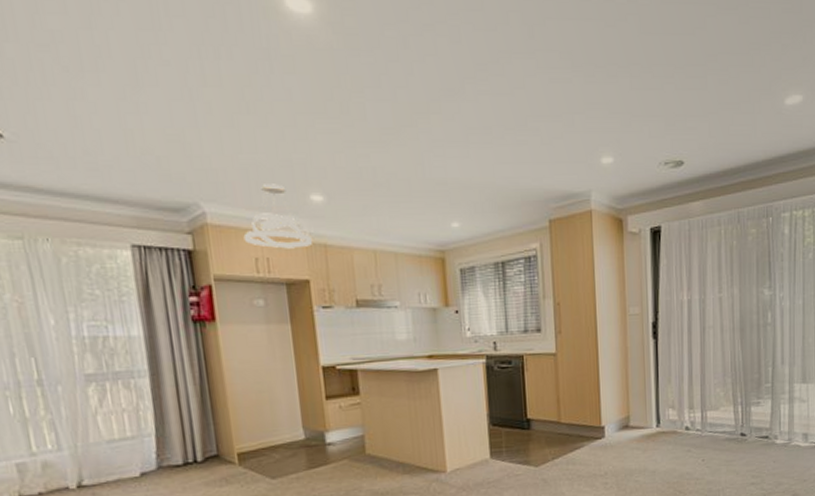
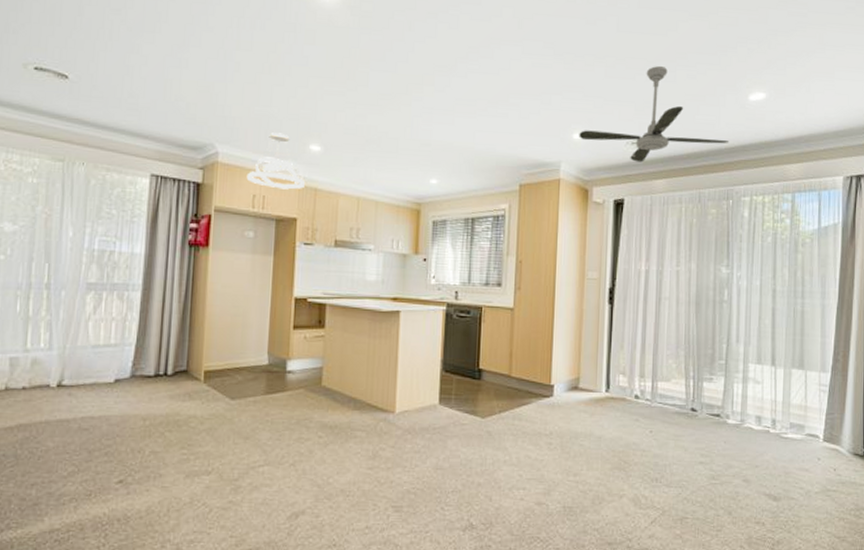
ceiling fan: none [607,71,767,184] -> present [579,65,730,162]

